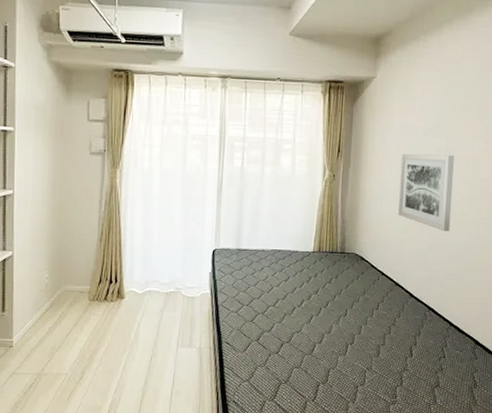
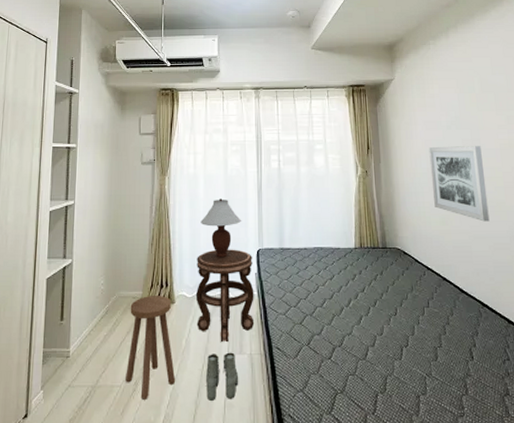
stool: none [72,291,124,386] -> present [126,296,176,400]
side table: none [146,248,208,337] -> present [195,249,255,343]
boots: none [153,345,187,388] -> present [205,352,239,401]
table lamp: none [154,196,199,256] -> present [200,198,242,258]

